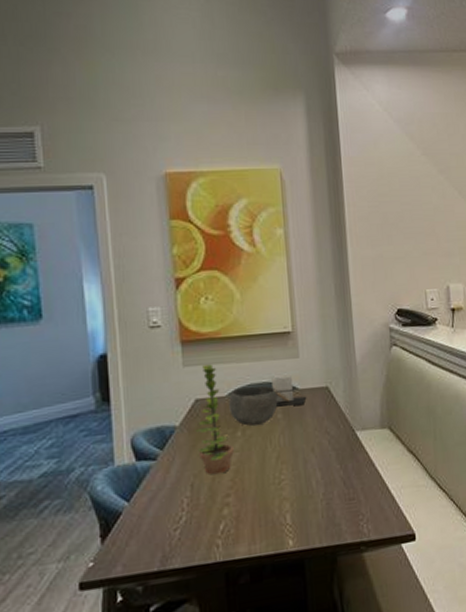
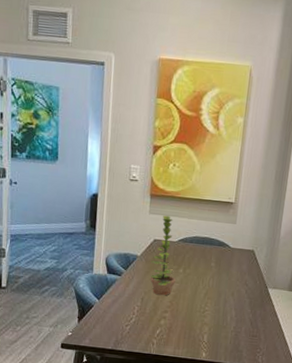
bowl: present [229,386,278,426] -> none [177,237,214,268]
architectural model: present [272,376,307,407] -> none [211,235,236,260]

